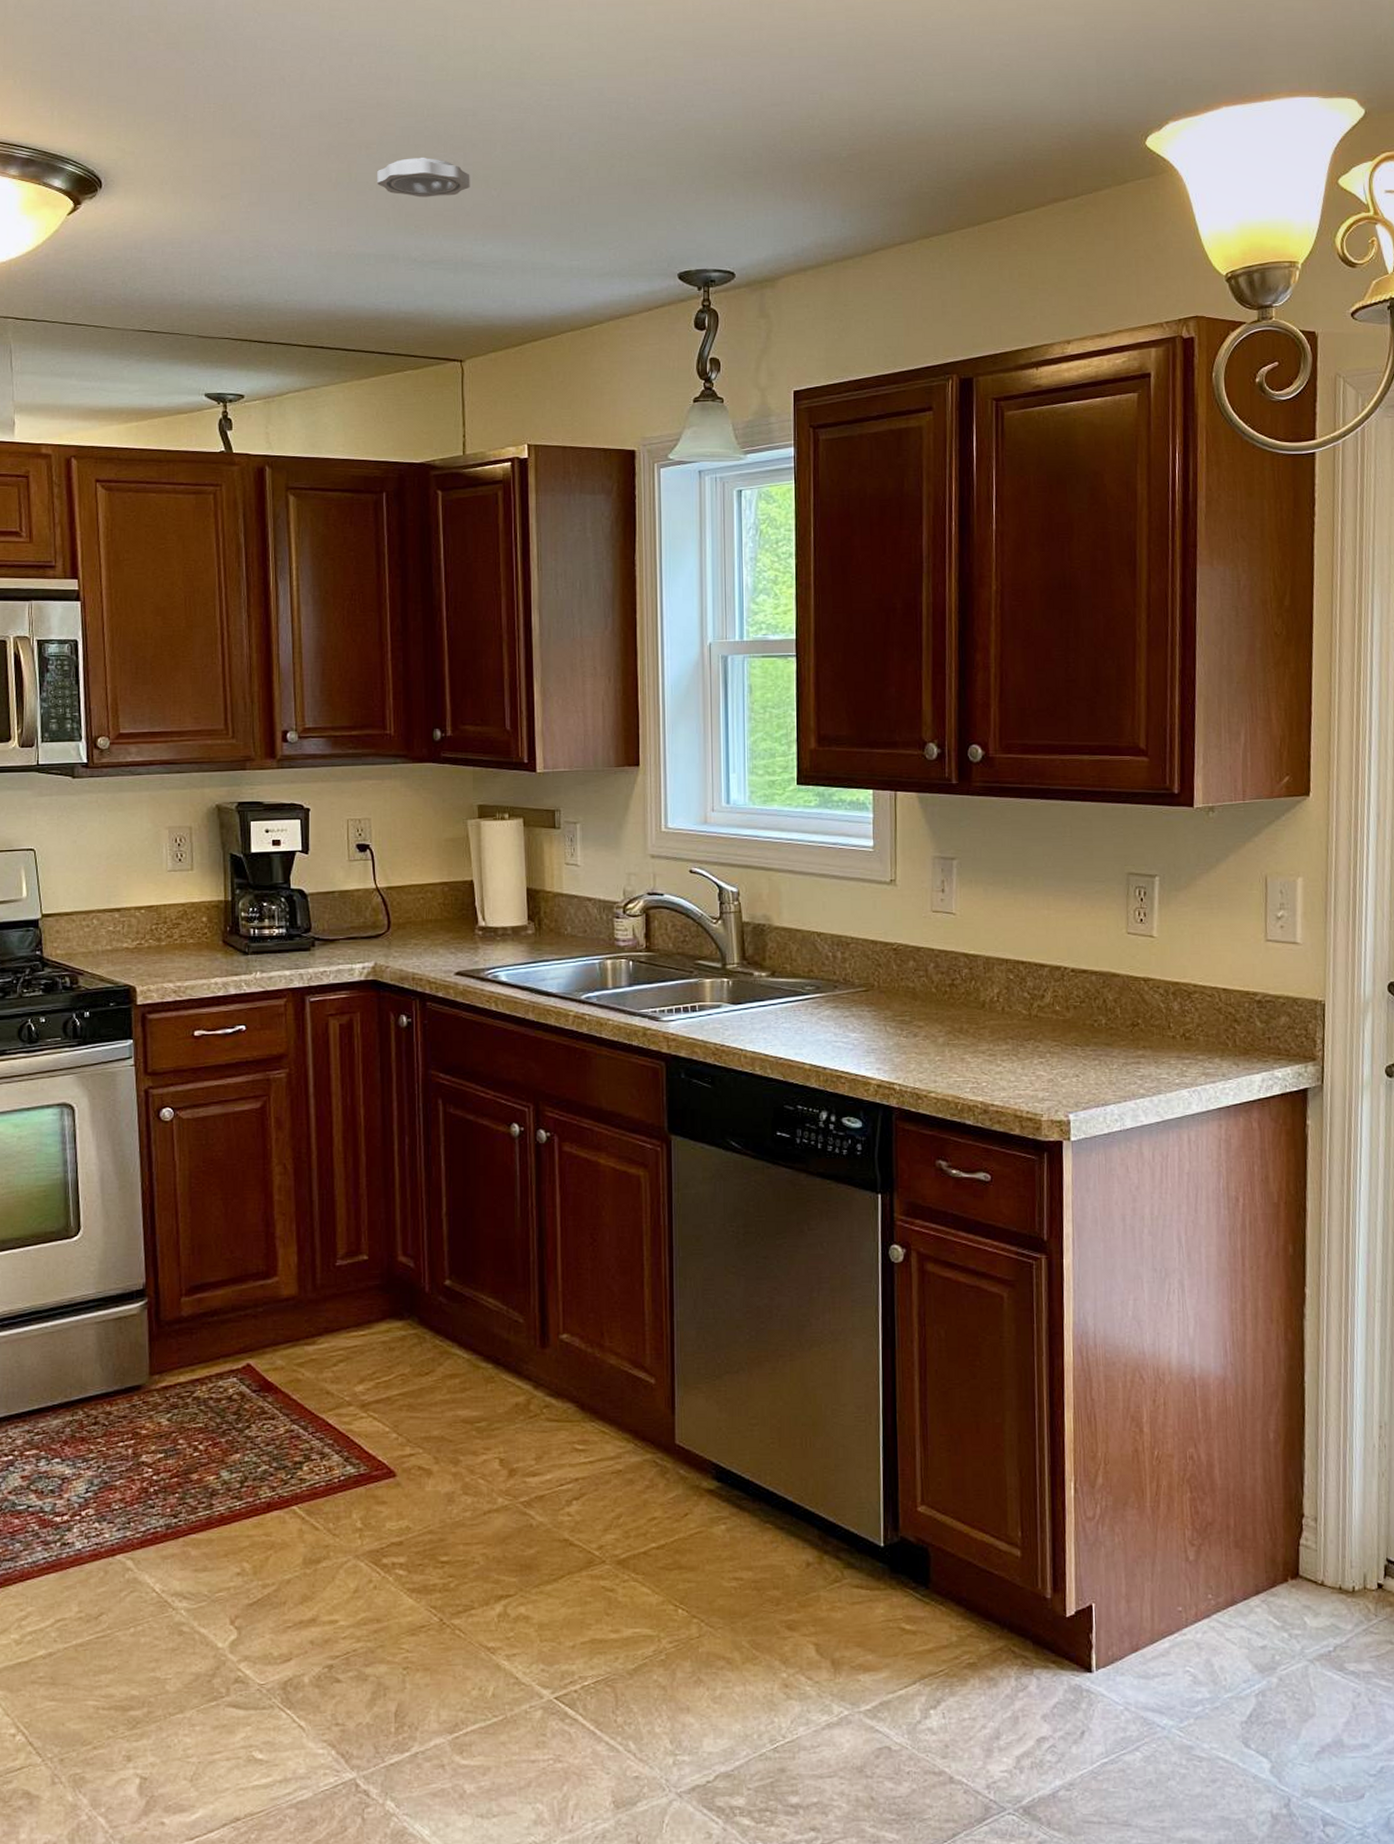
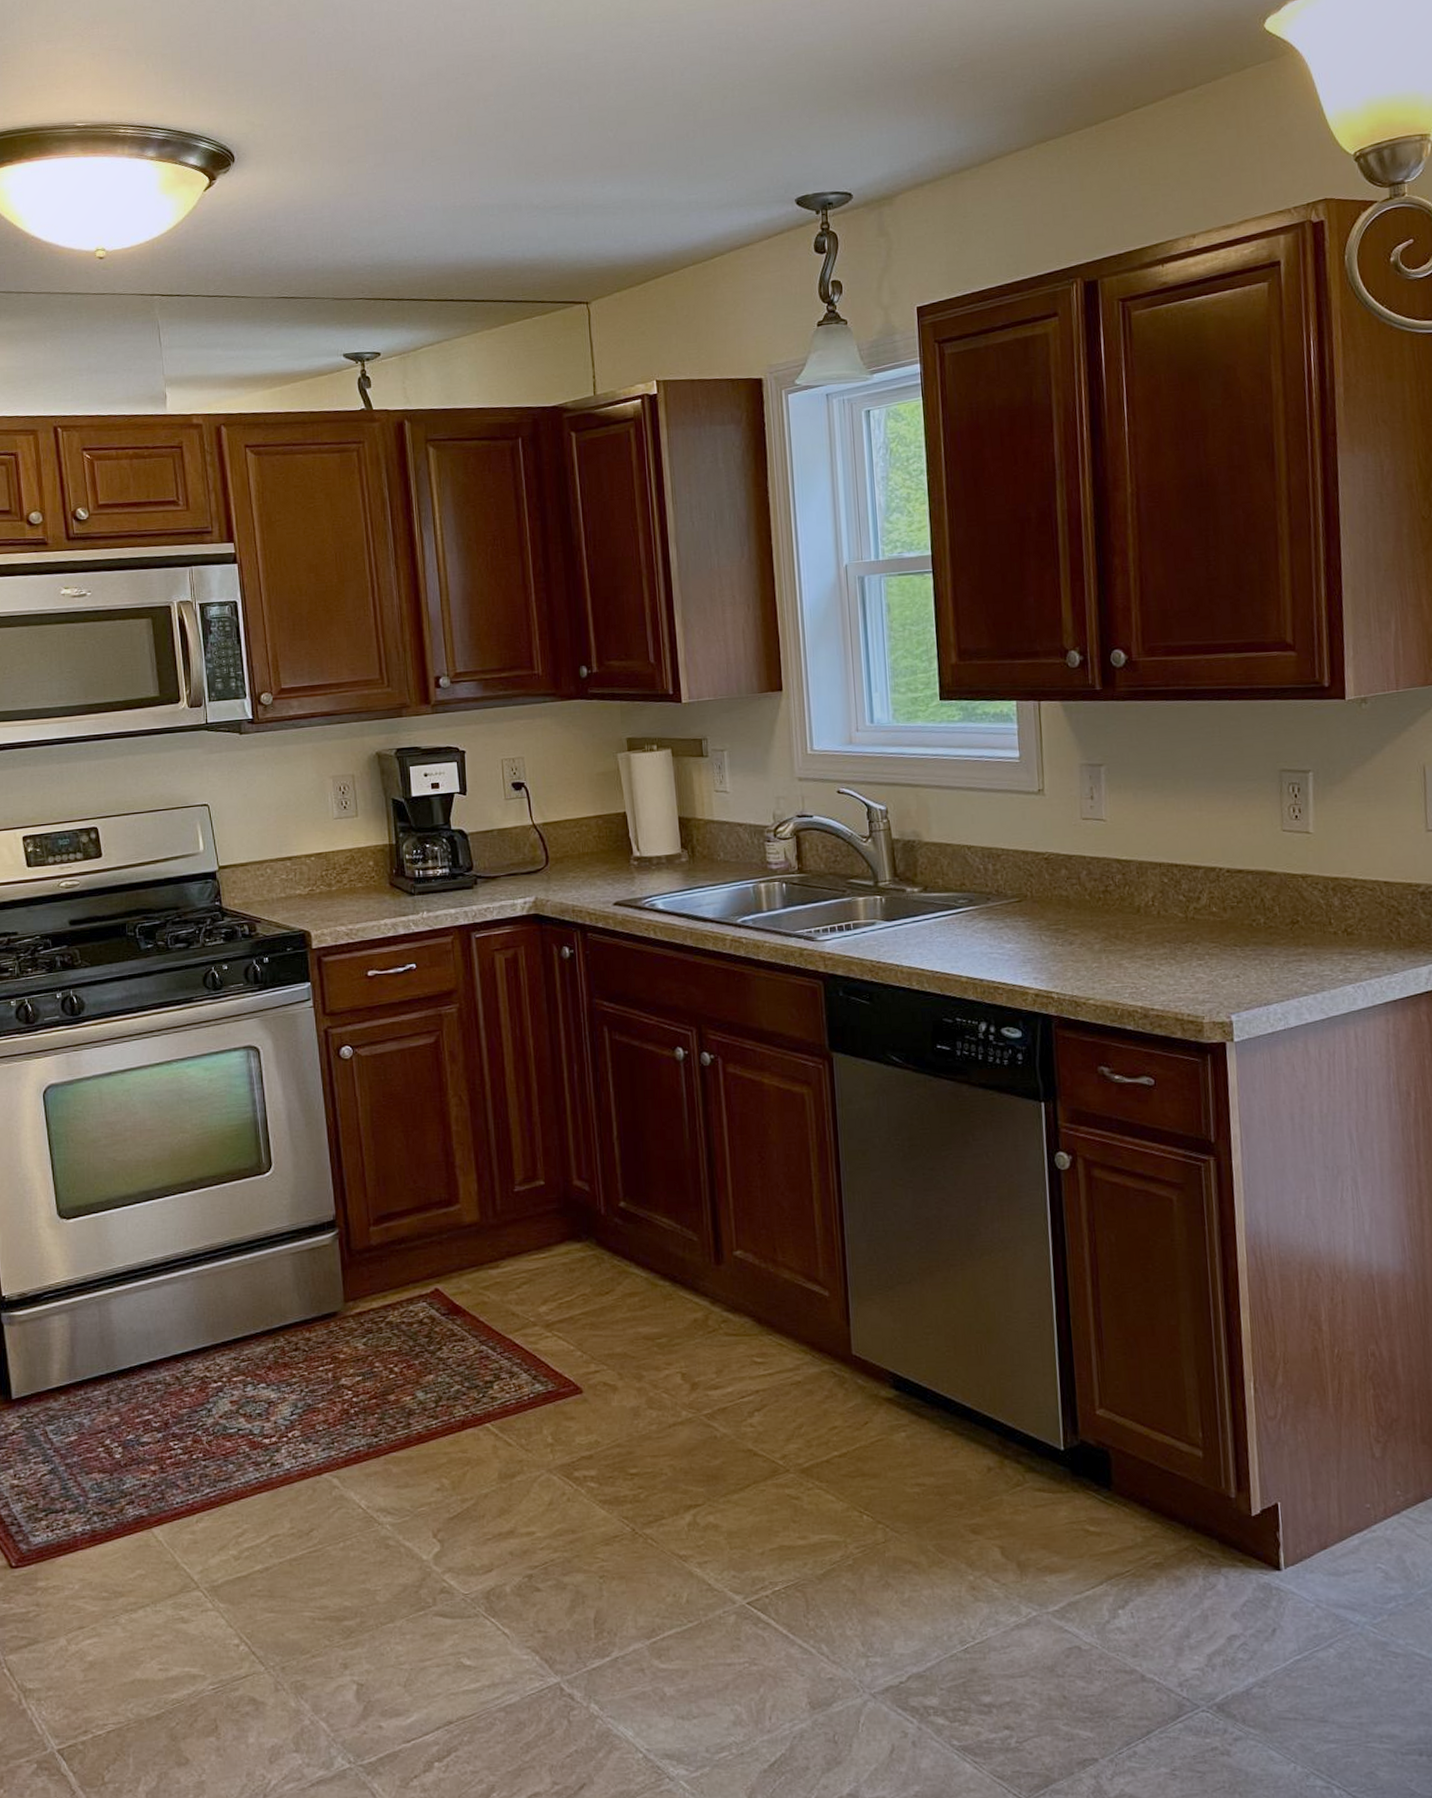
smoke detector: present [377,157,470,198] -> none [496,104,587,145]

